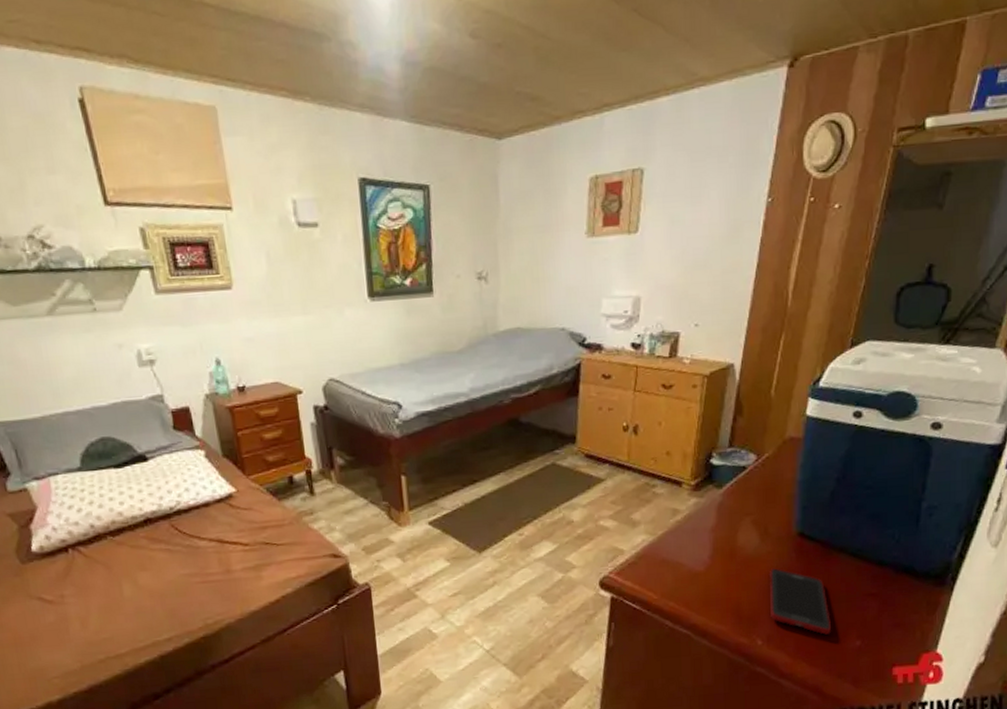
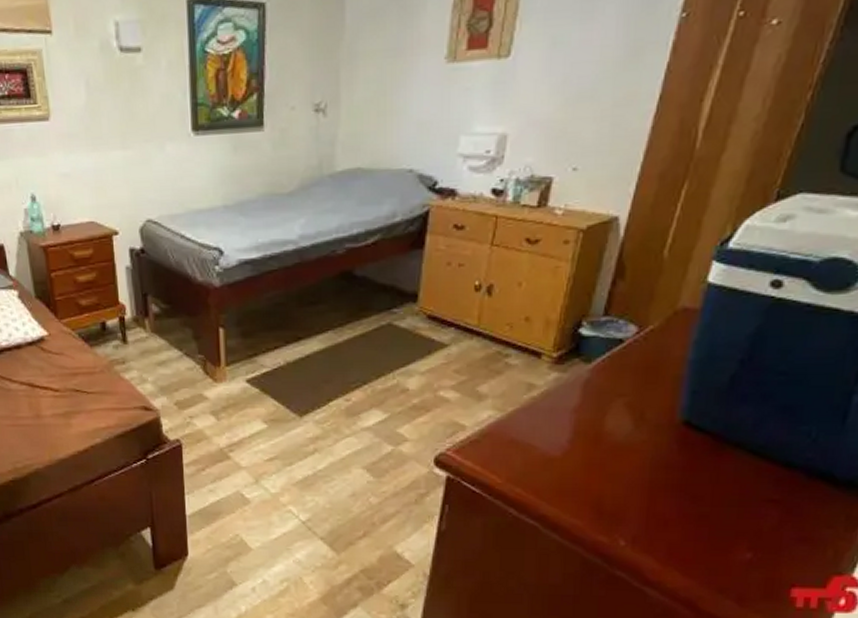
cell phone: present [768,568,831,635] -> none [639,460,716,542]

